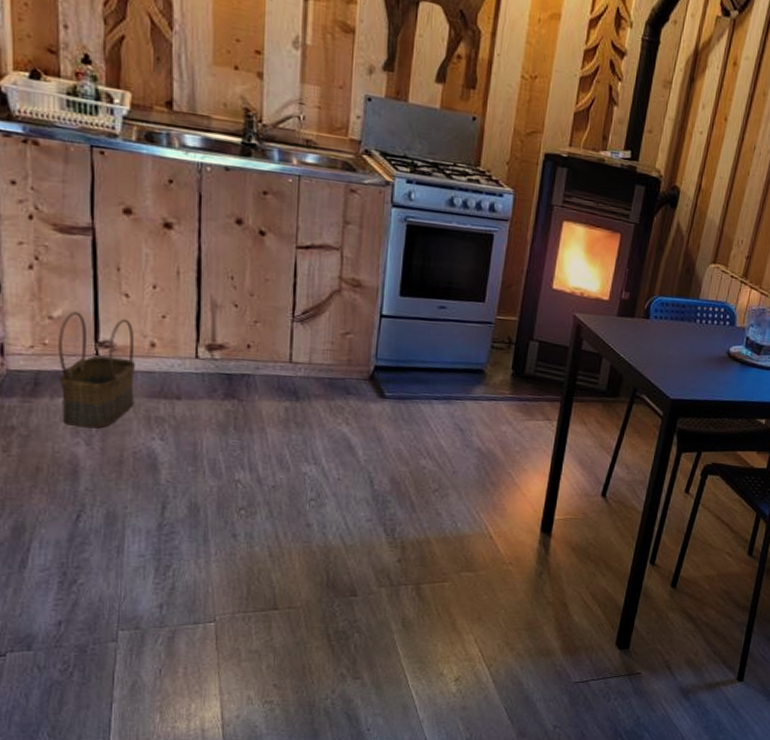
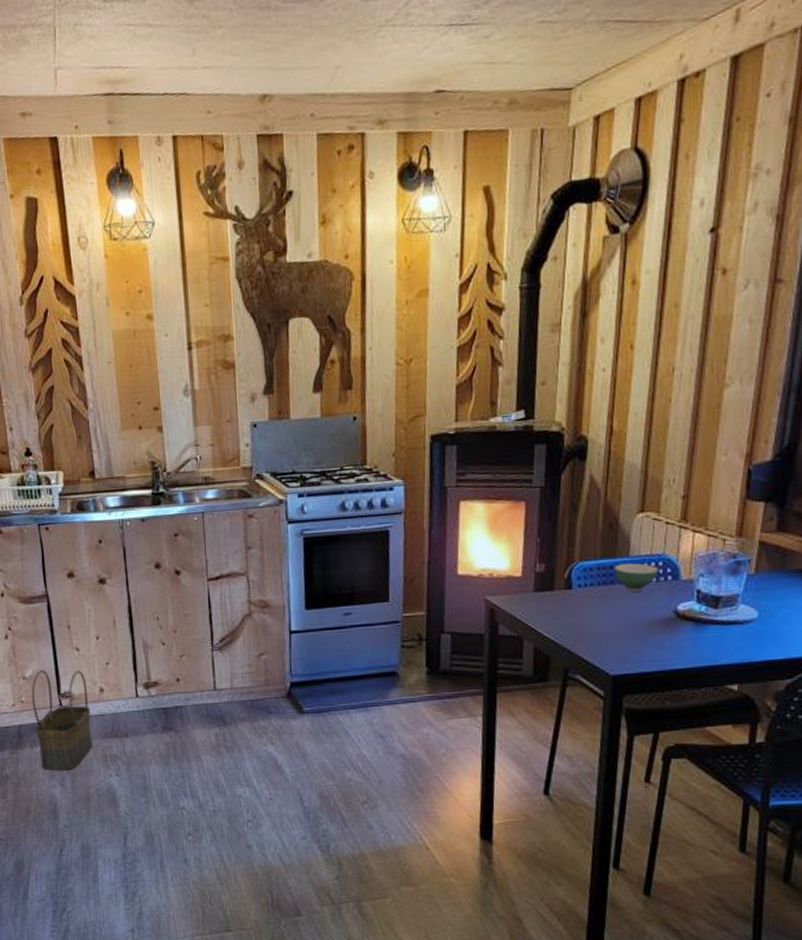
bowl: none [685,304,721,332] -> present [614,562,659,593]

